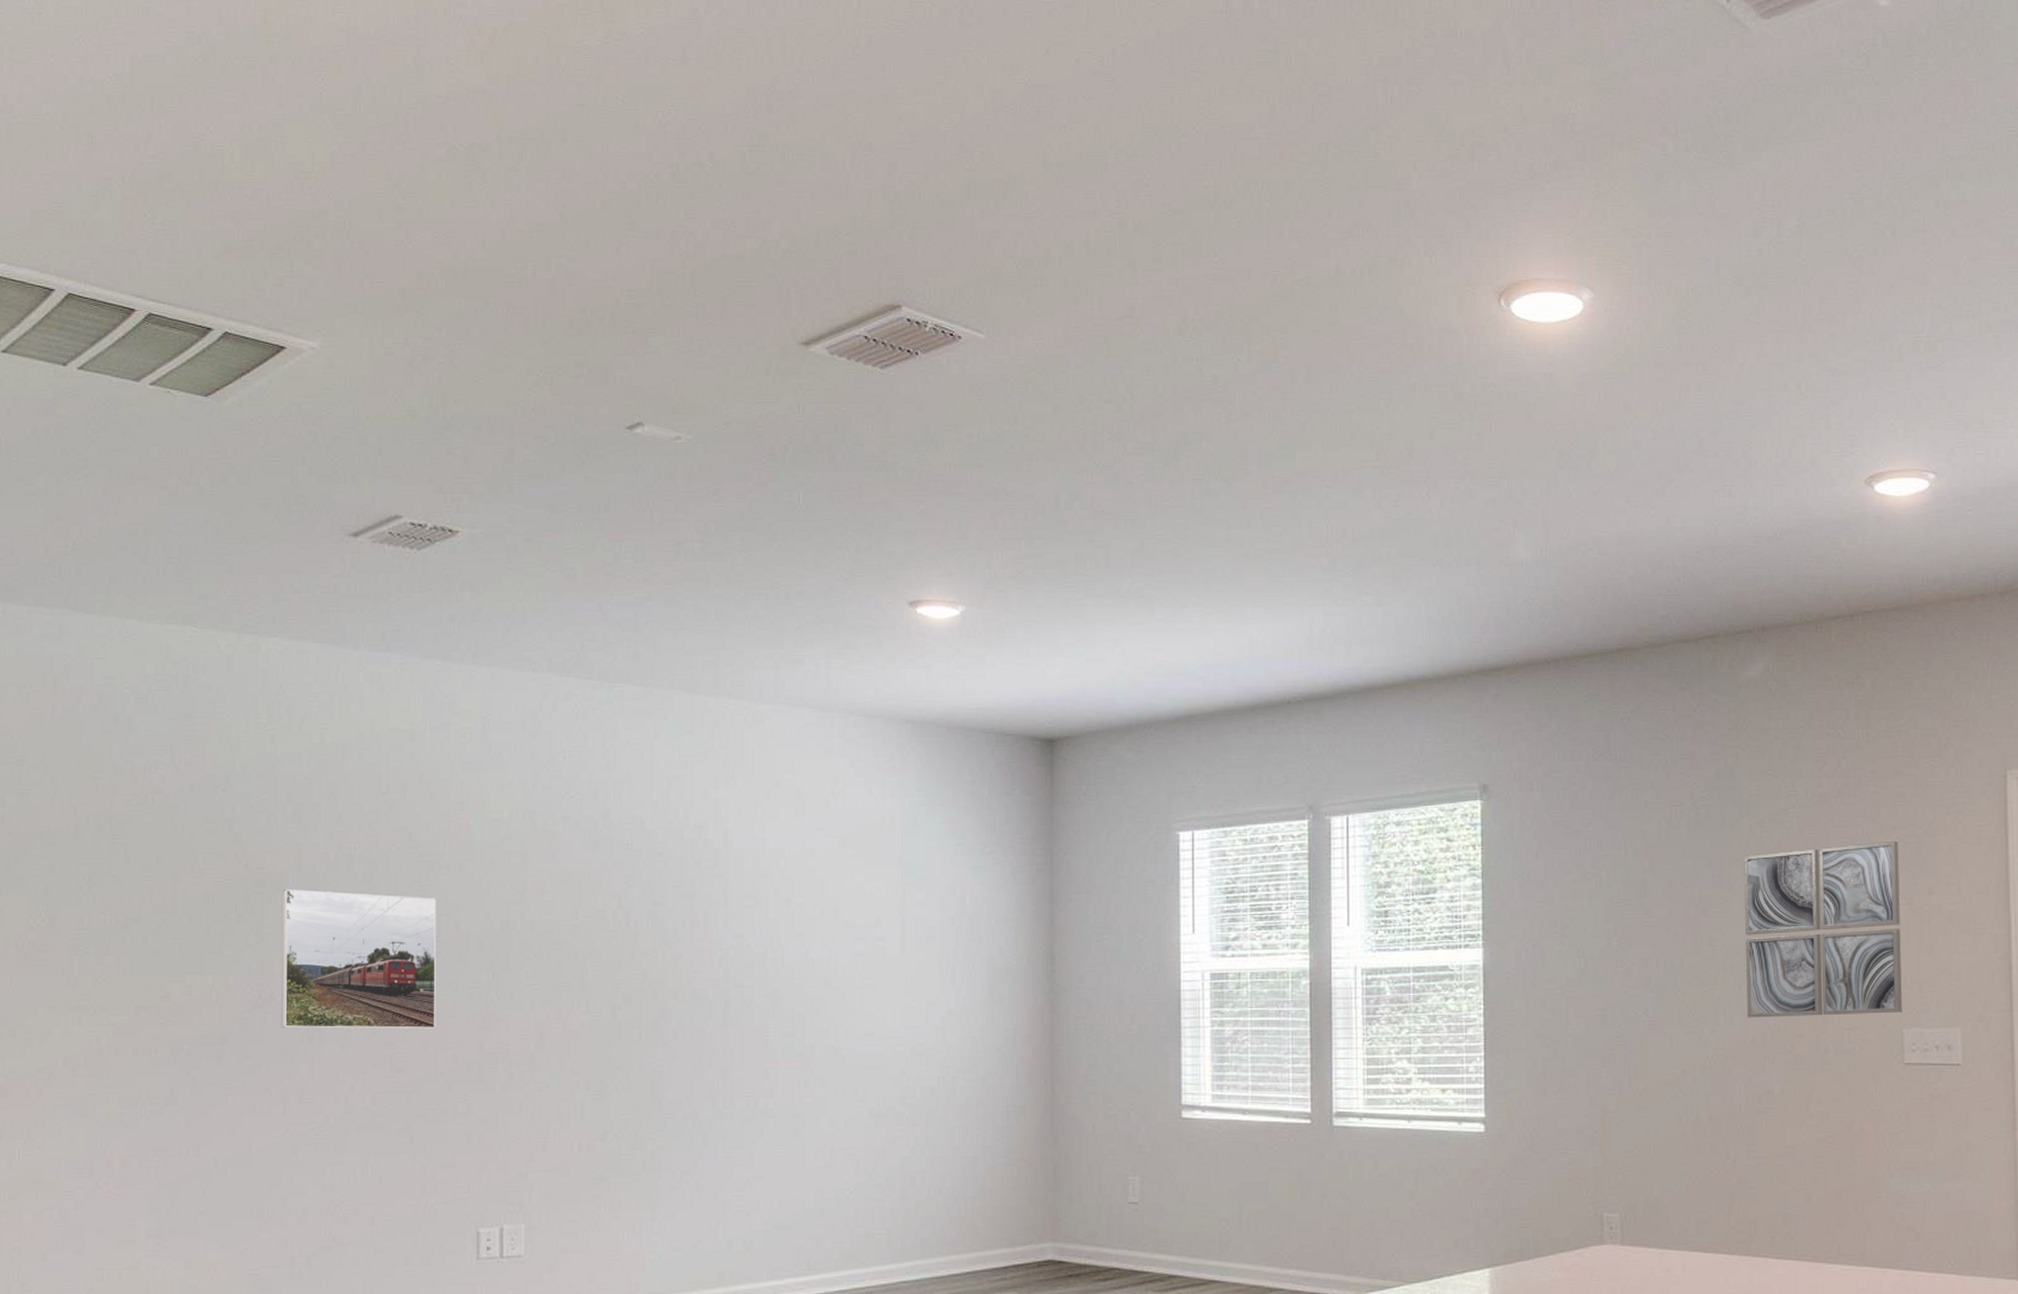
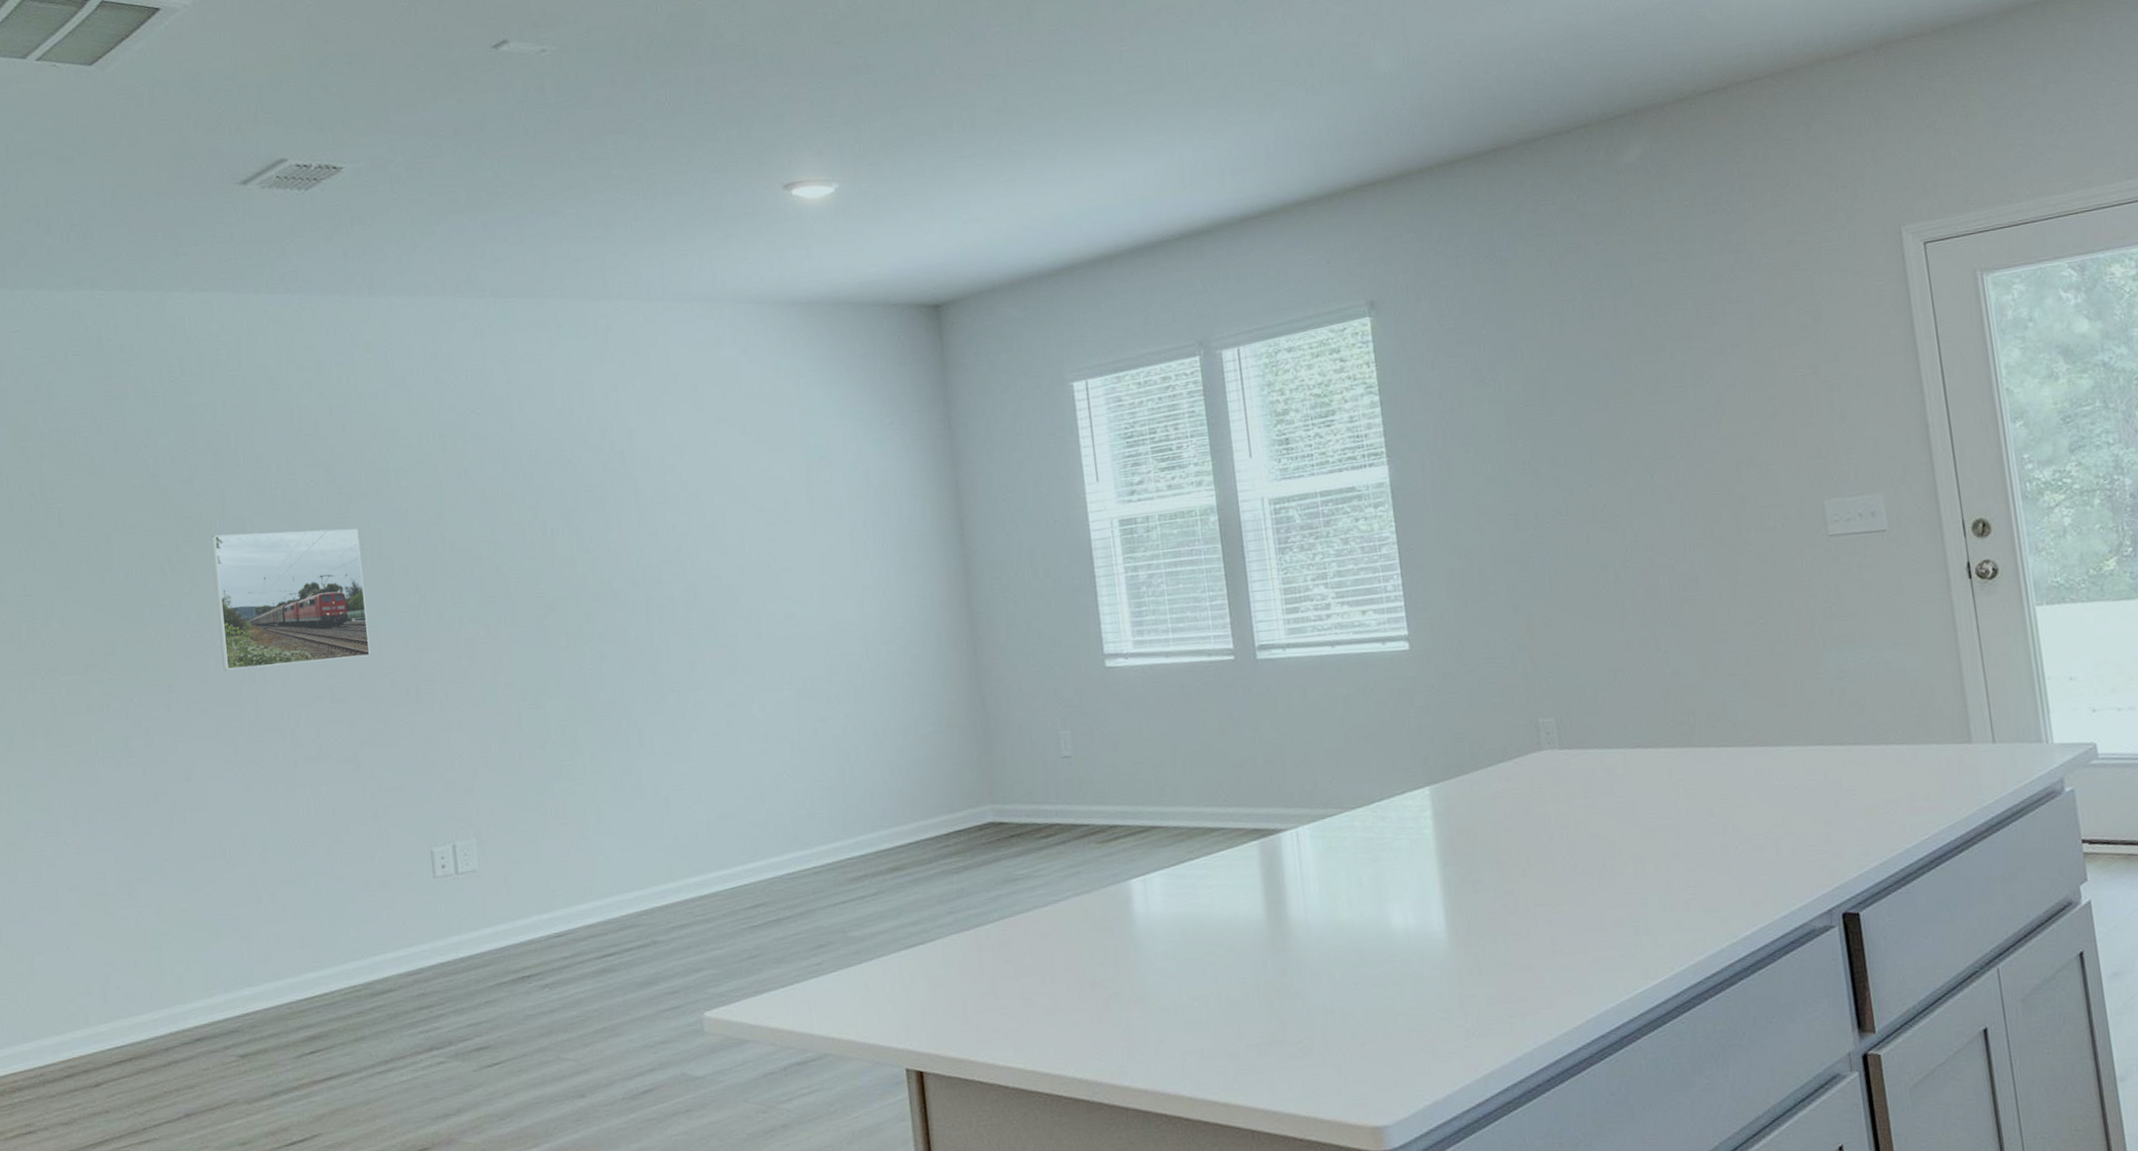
wall art: present [1743,840,1902,1018] -> none [1641,310,1821,506]

